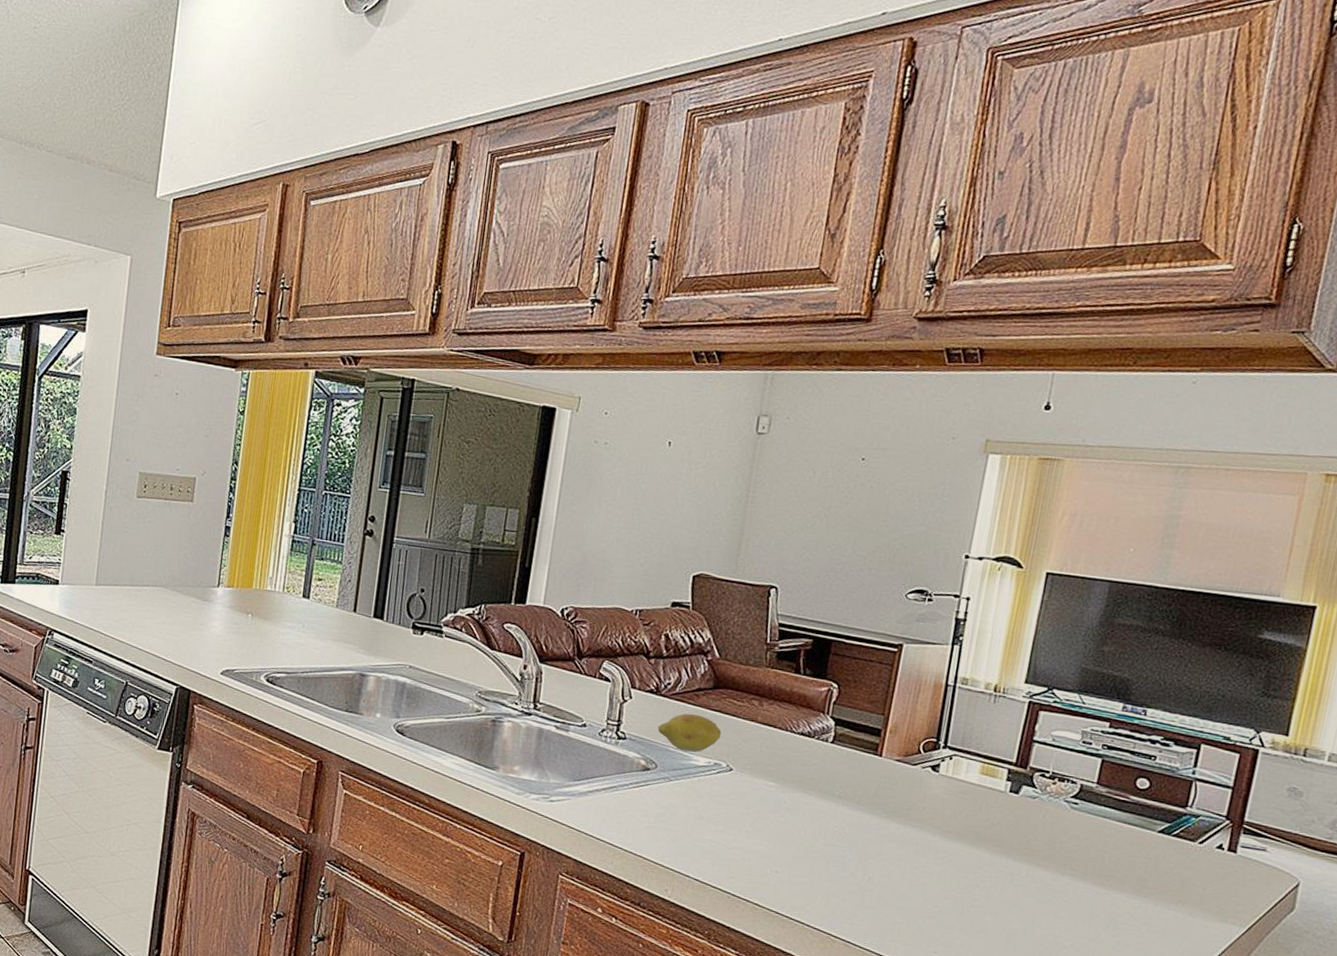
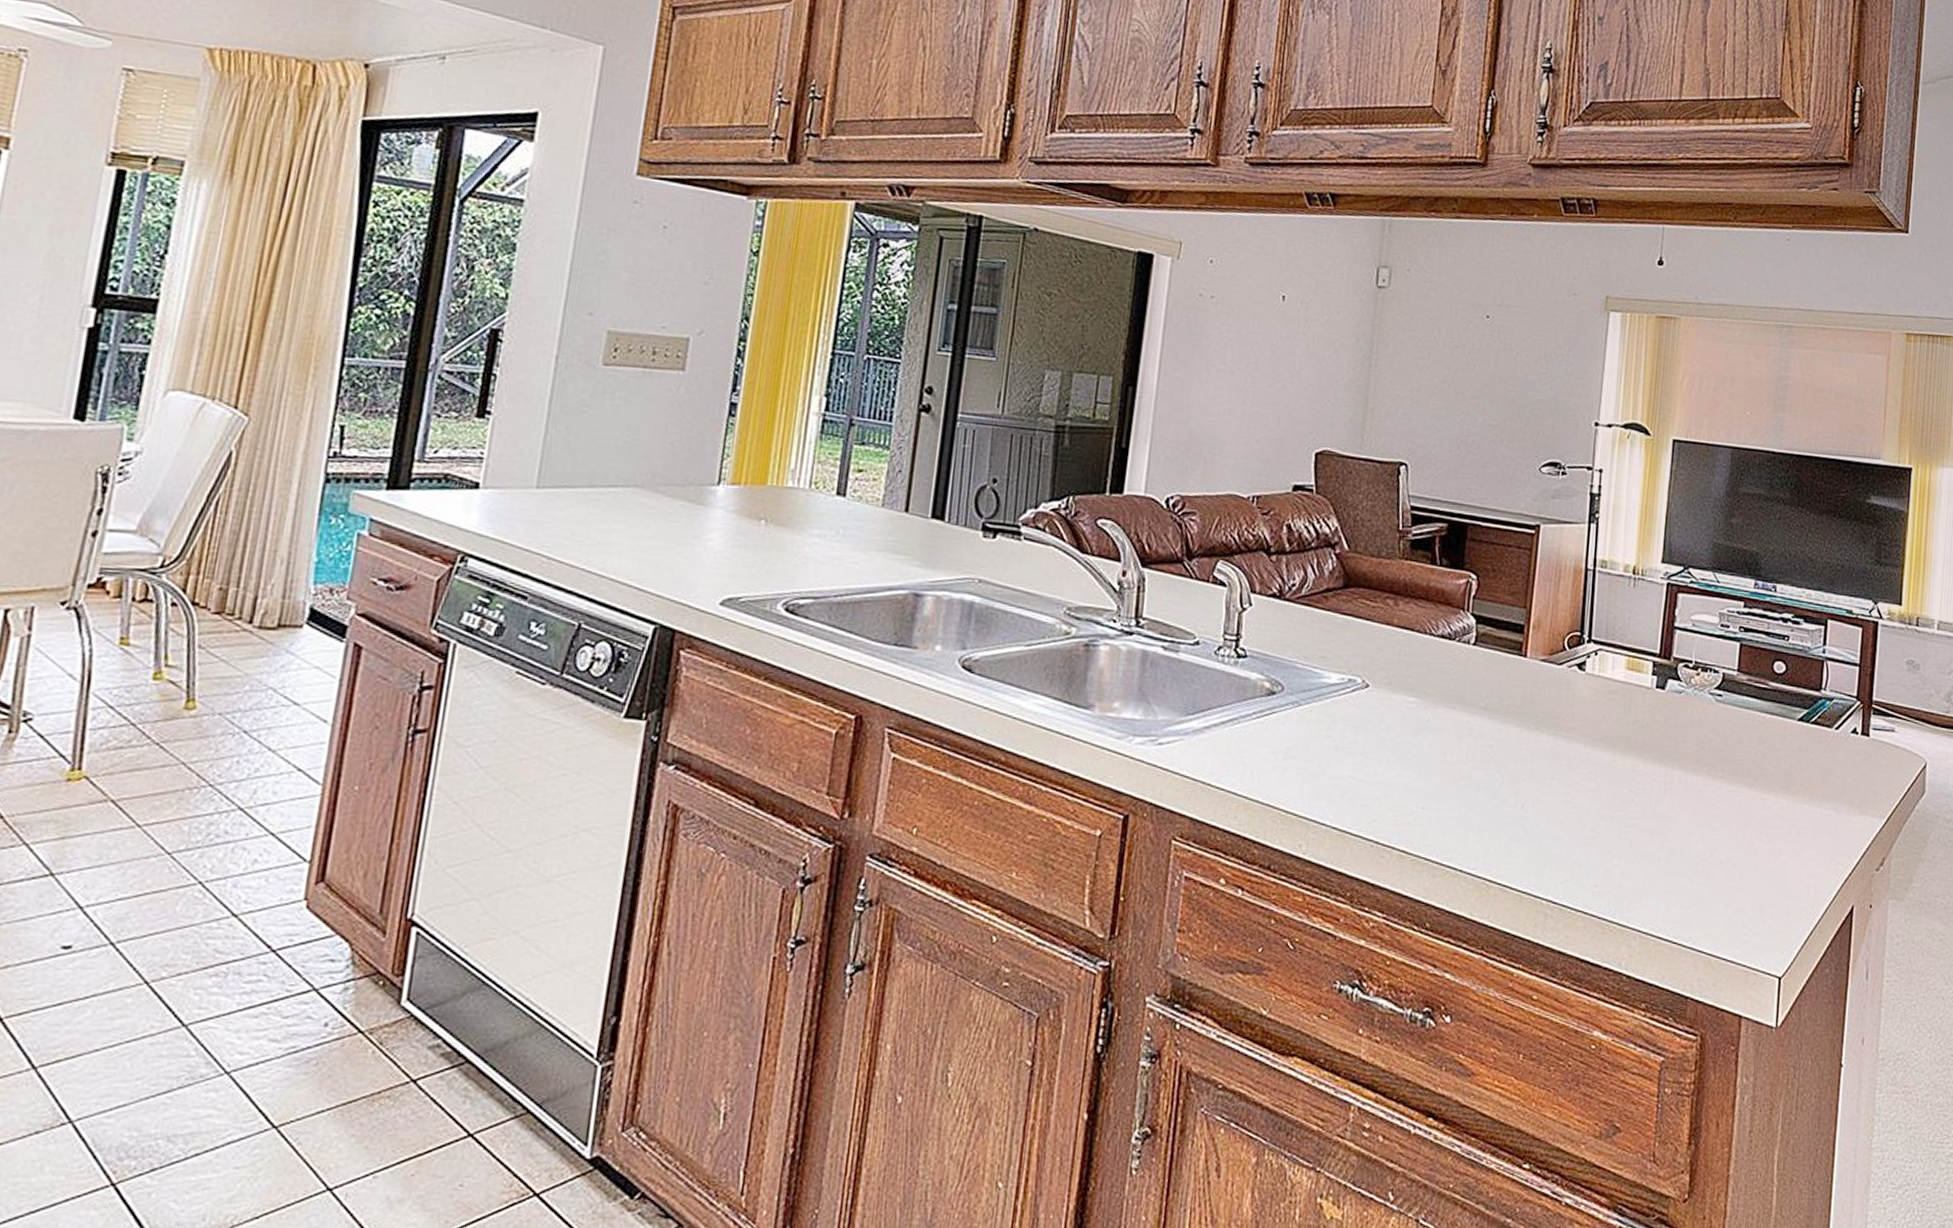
fruit: present [657,713,722,752] -> none [1282,620,1355,667]

